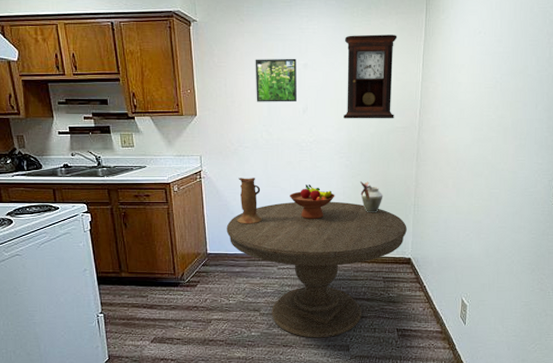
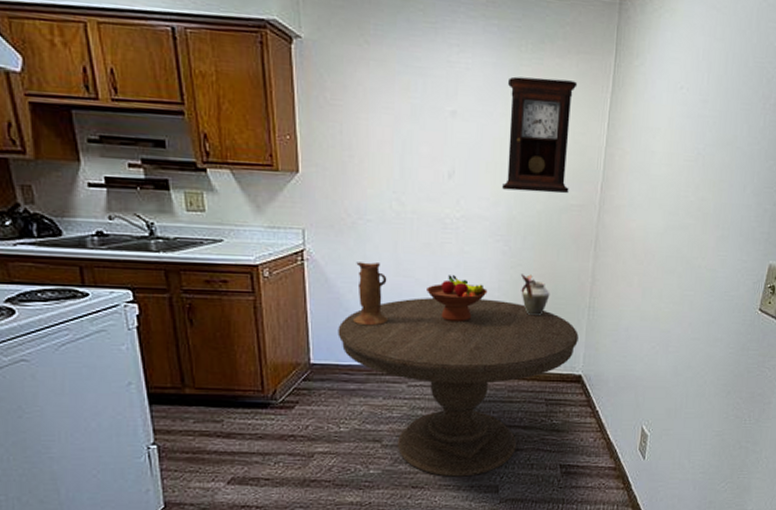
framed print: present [255,58,297,103] -> none [383,98,442,163]

